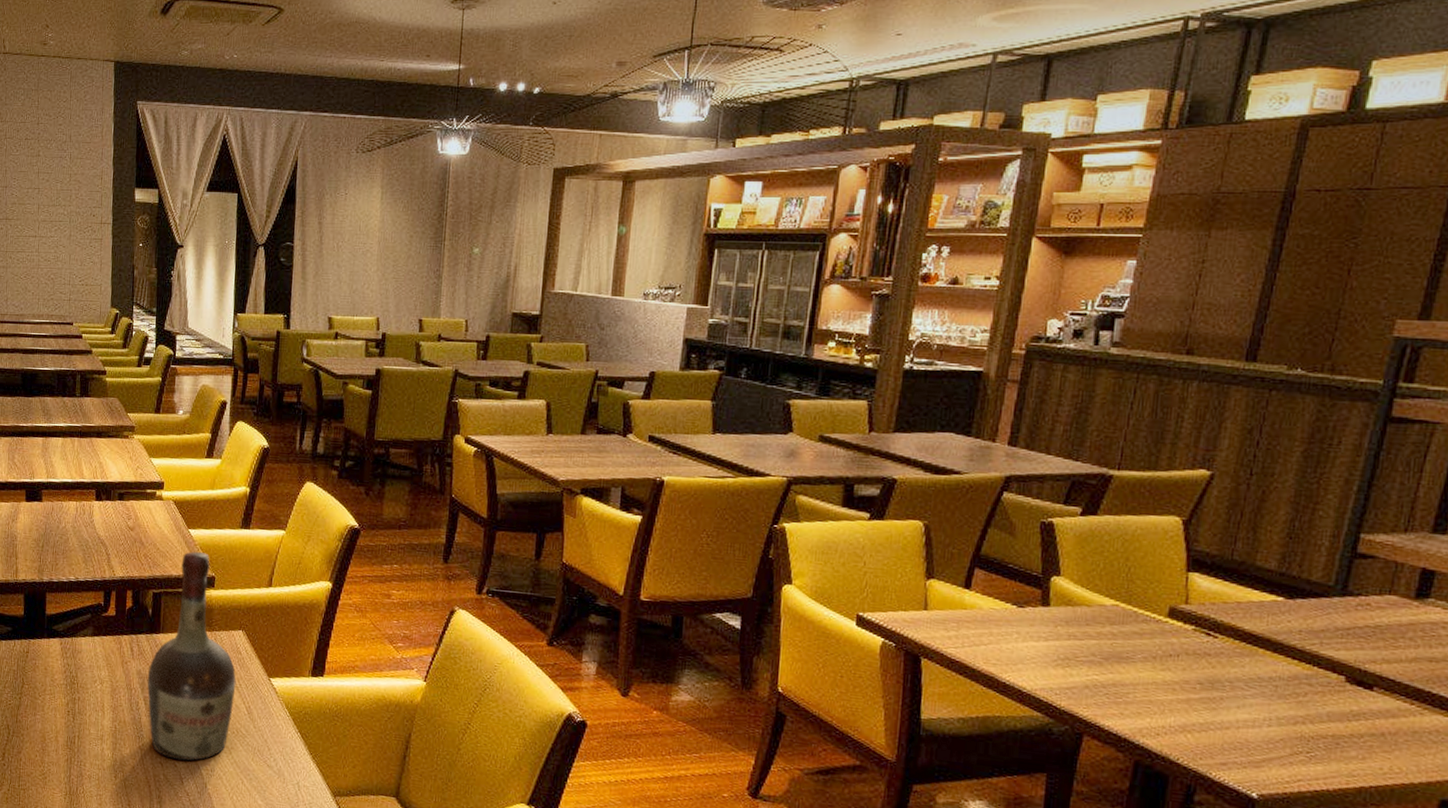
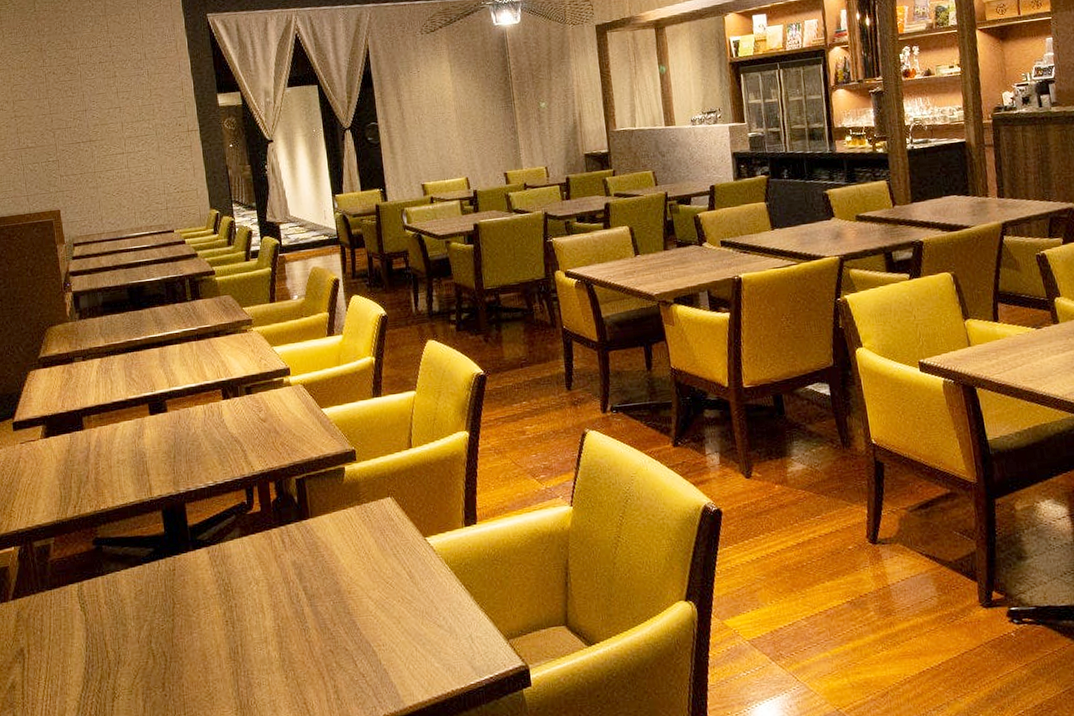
cognac bottle: present [147,552,236,761] -> none [303,429,395,644]

